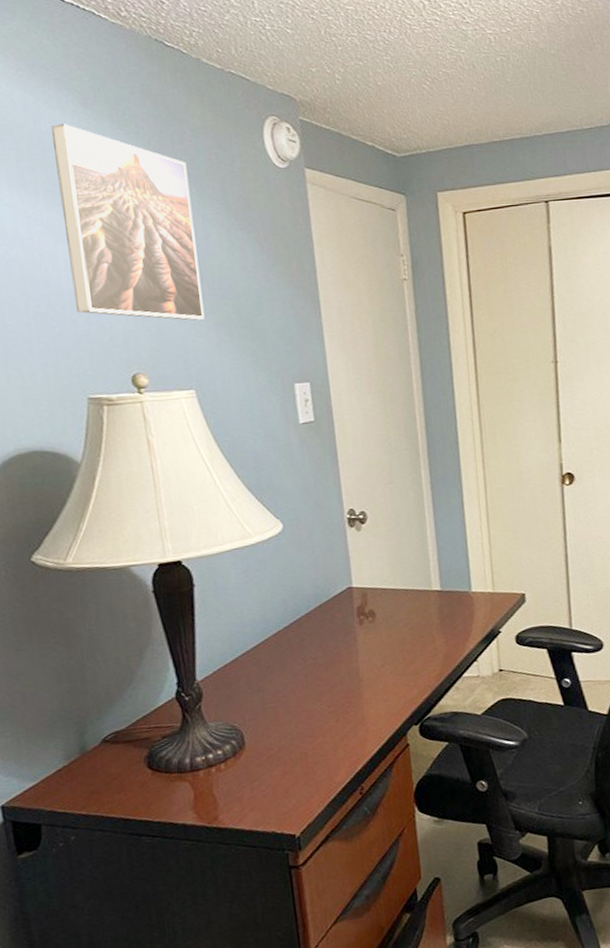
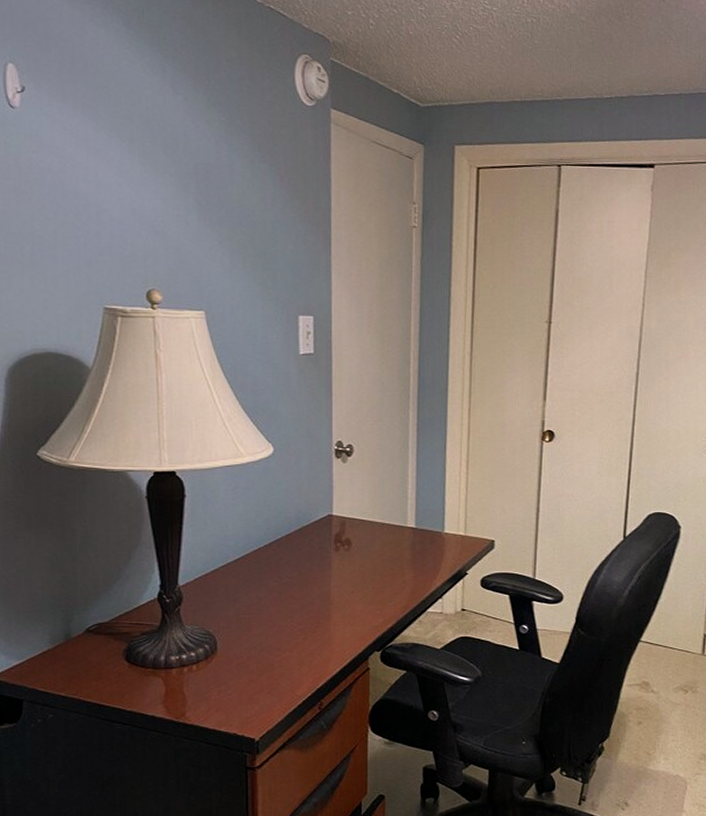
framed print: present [50,124,205,321] -> none [94,41,221,245]

